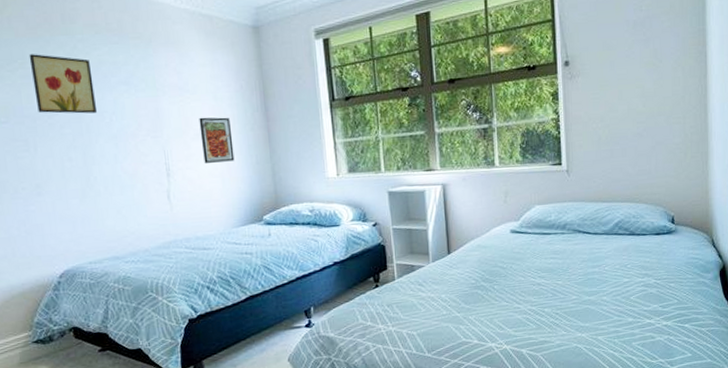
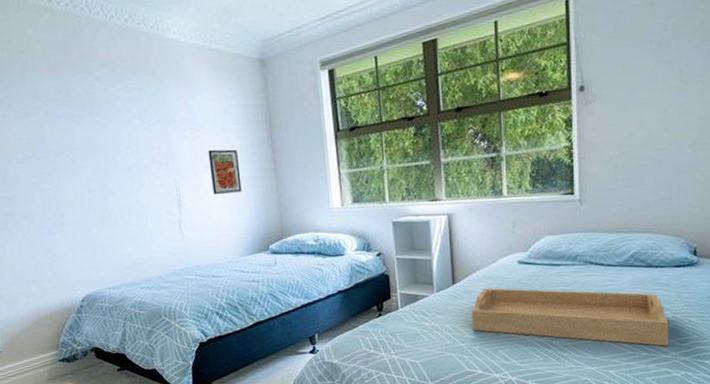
wall art: present [29,54,98,114] -> none [51,92,114,148]
serving tray: none [466,257,652,312] -> present [471,288,669,346]

